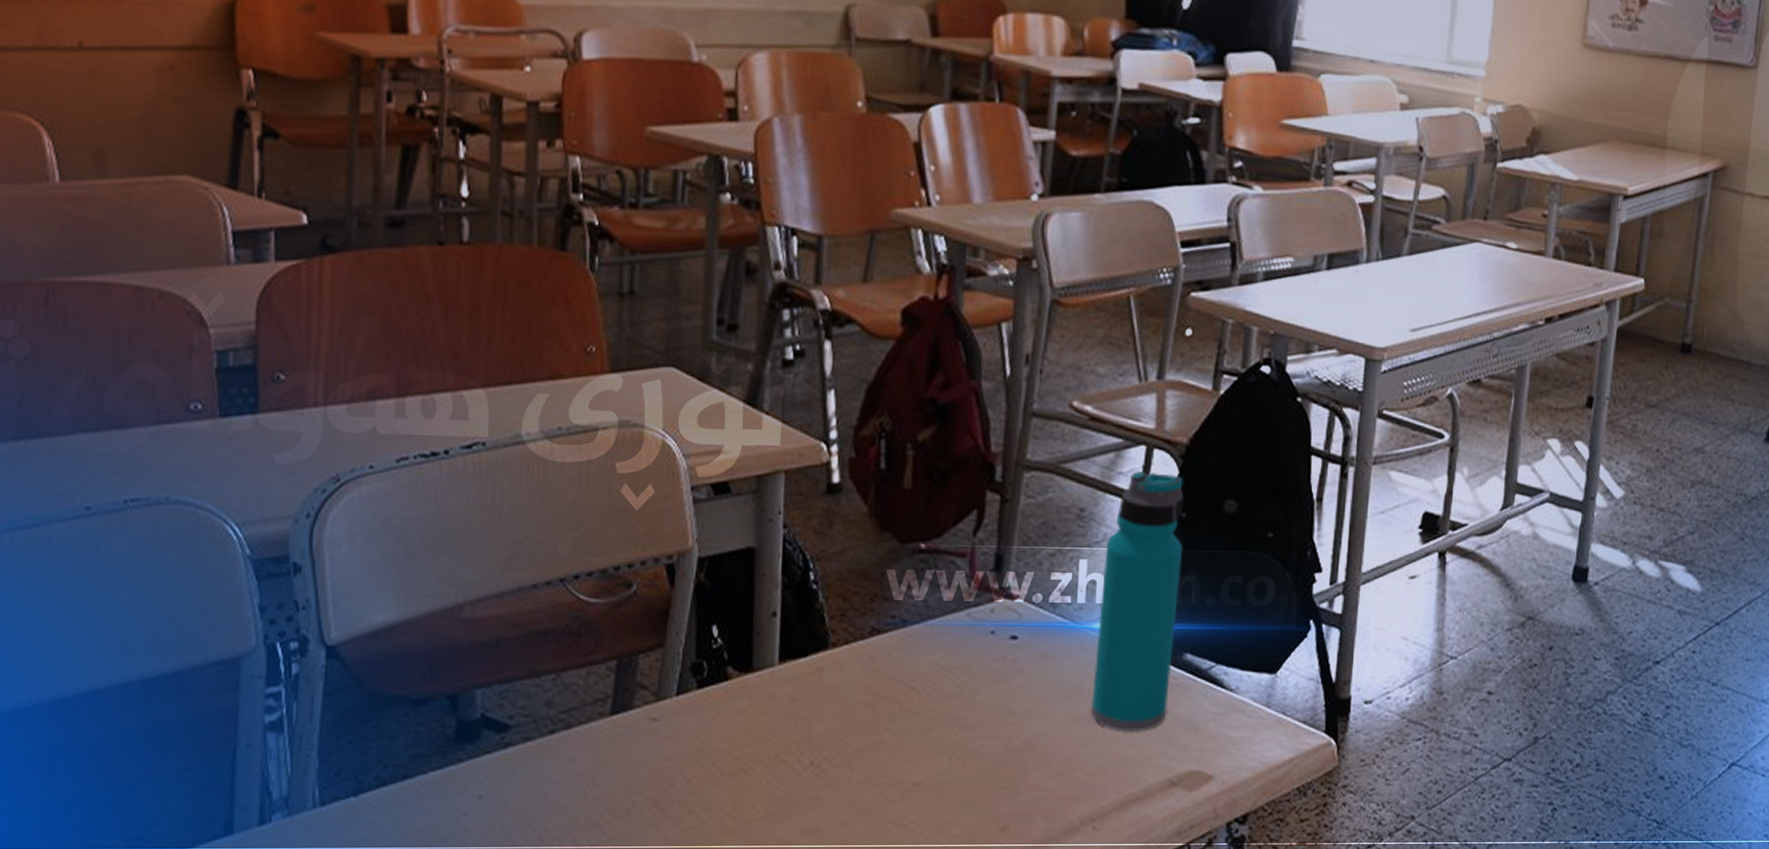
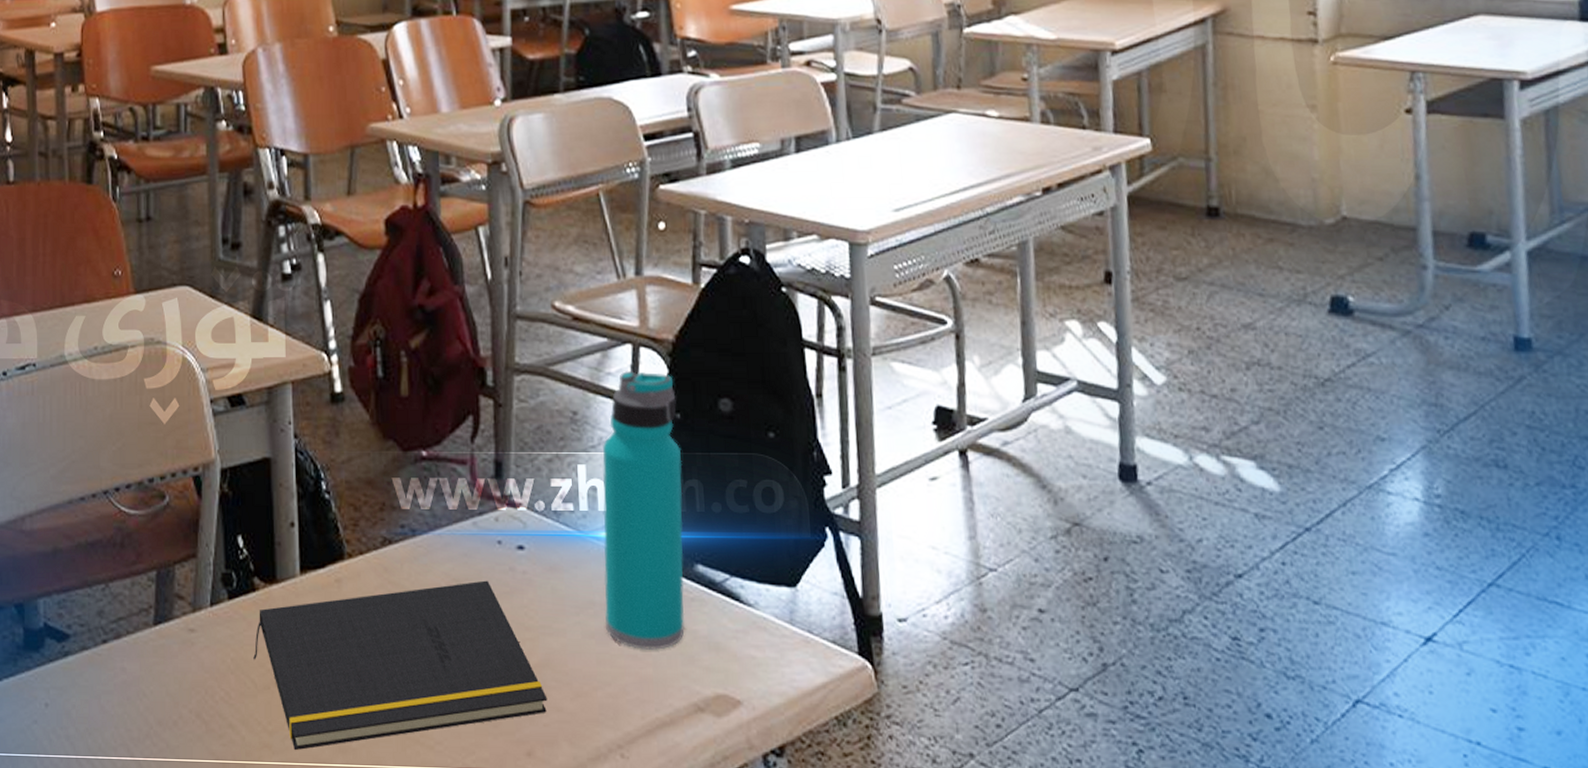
notepad: none [721,668,1026,834] -> present [253,580,548,751]

